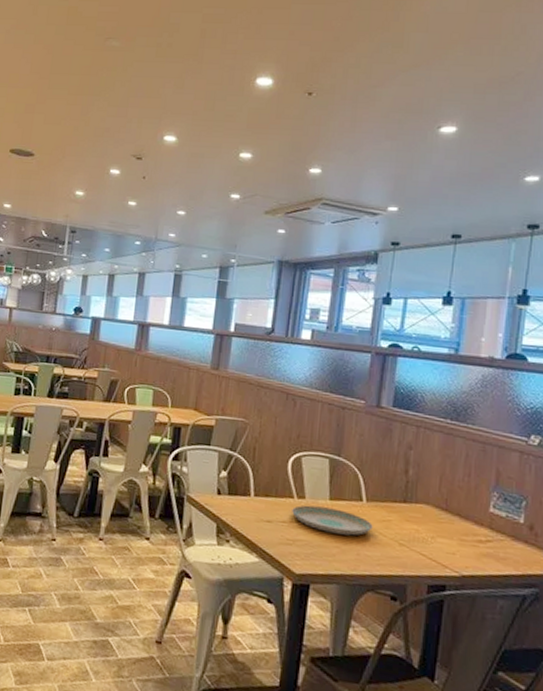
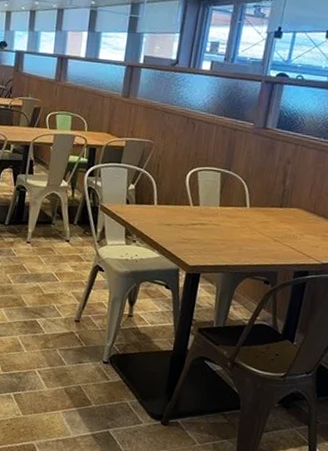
plate: present [292,505,373,536] -> none [188,211,254,235]

